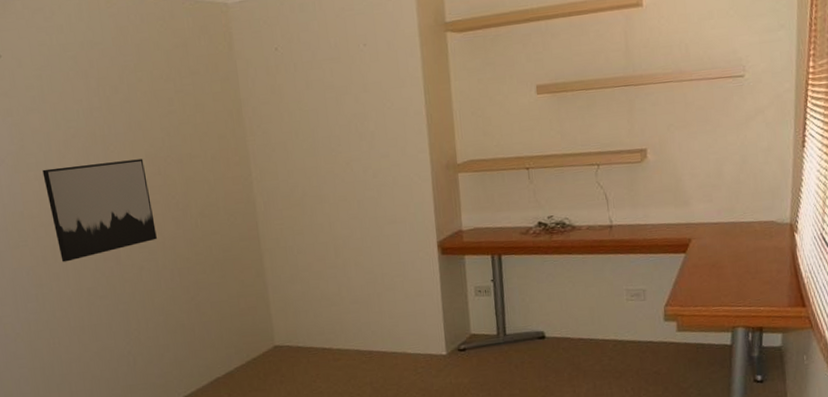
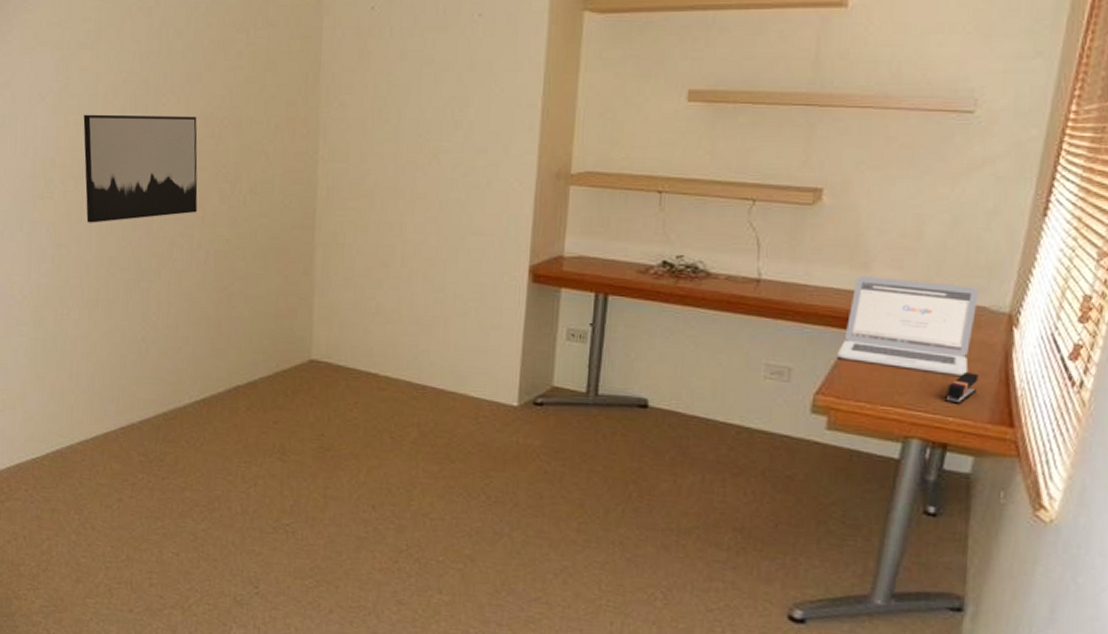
laptop: none [676,207,769,277] -> present [838,276,979,376]
stapler: none [756,271,777,297] -> present [945,372,979,404]

